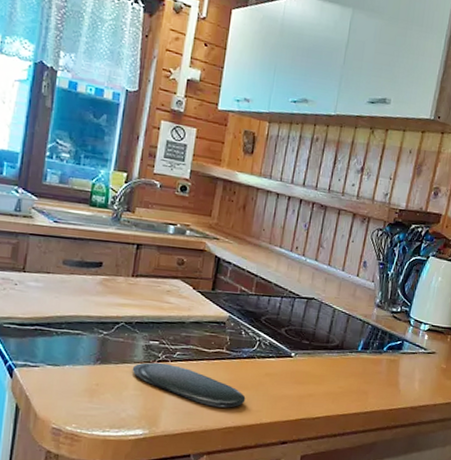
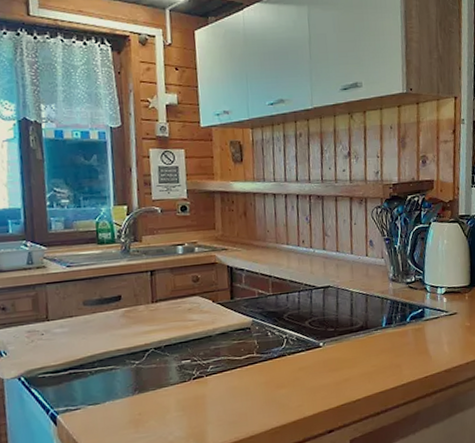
oval tray: present [132,362,246,408] -> none [170,379,285,412]

